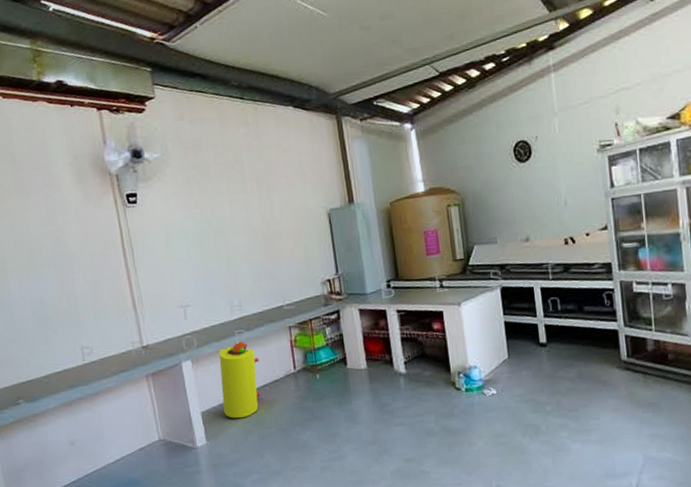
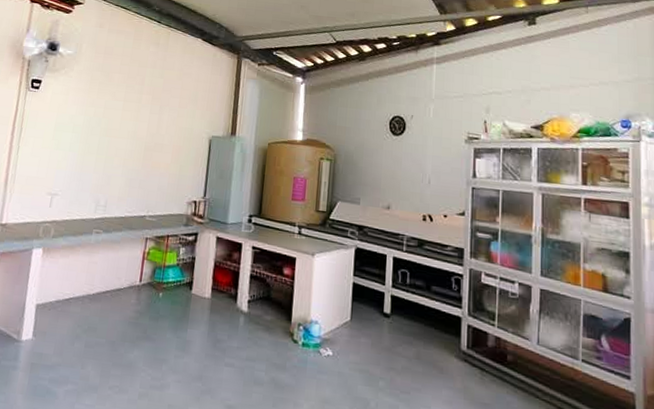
trash can: present [219,341,261,419] -> none [59,241,109,321]

